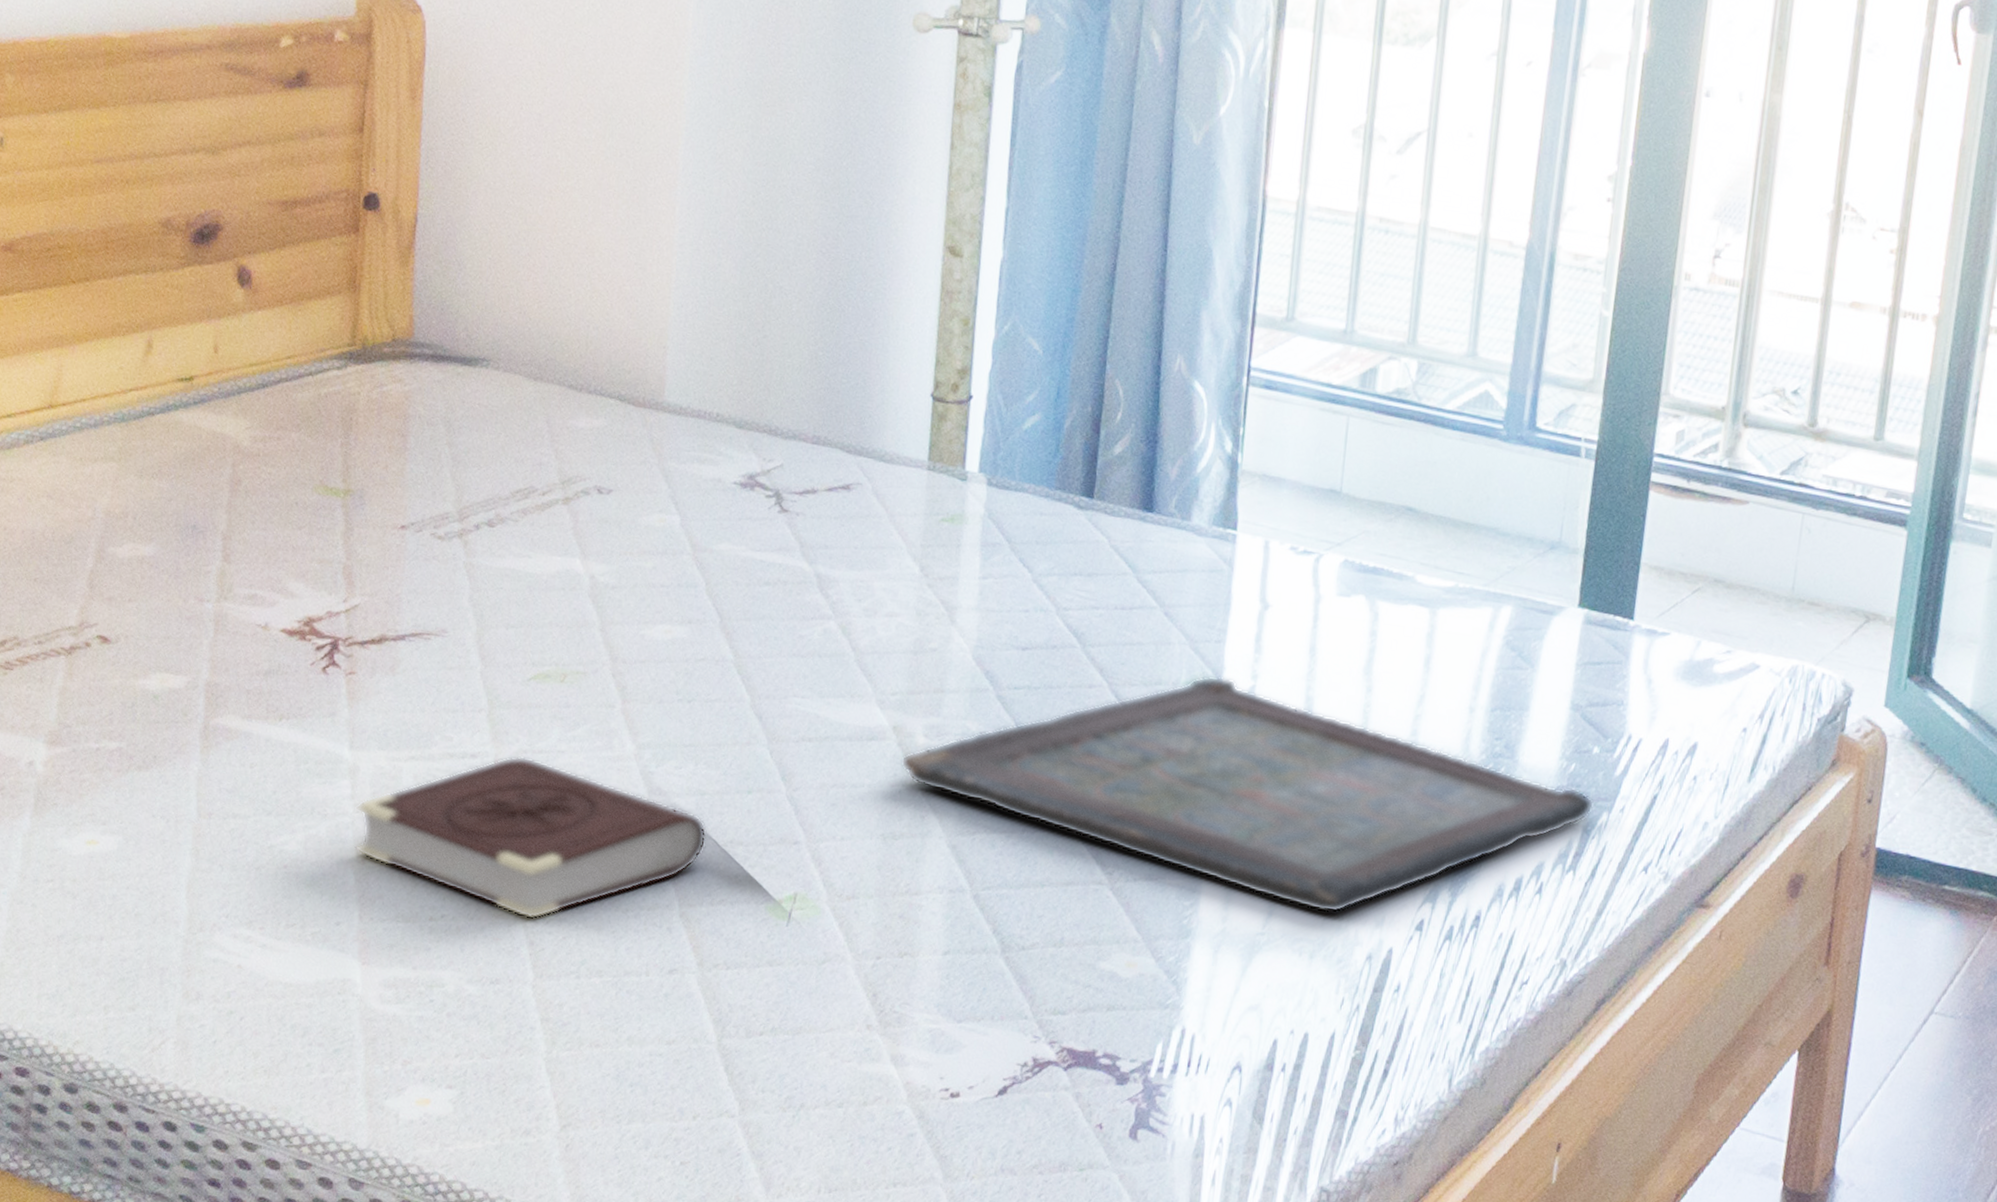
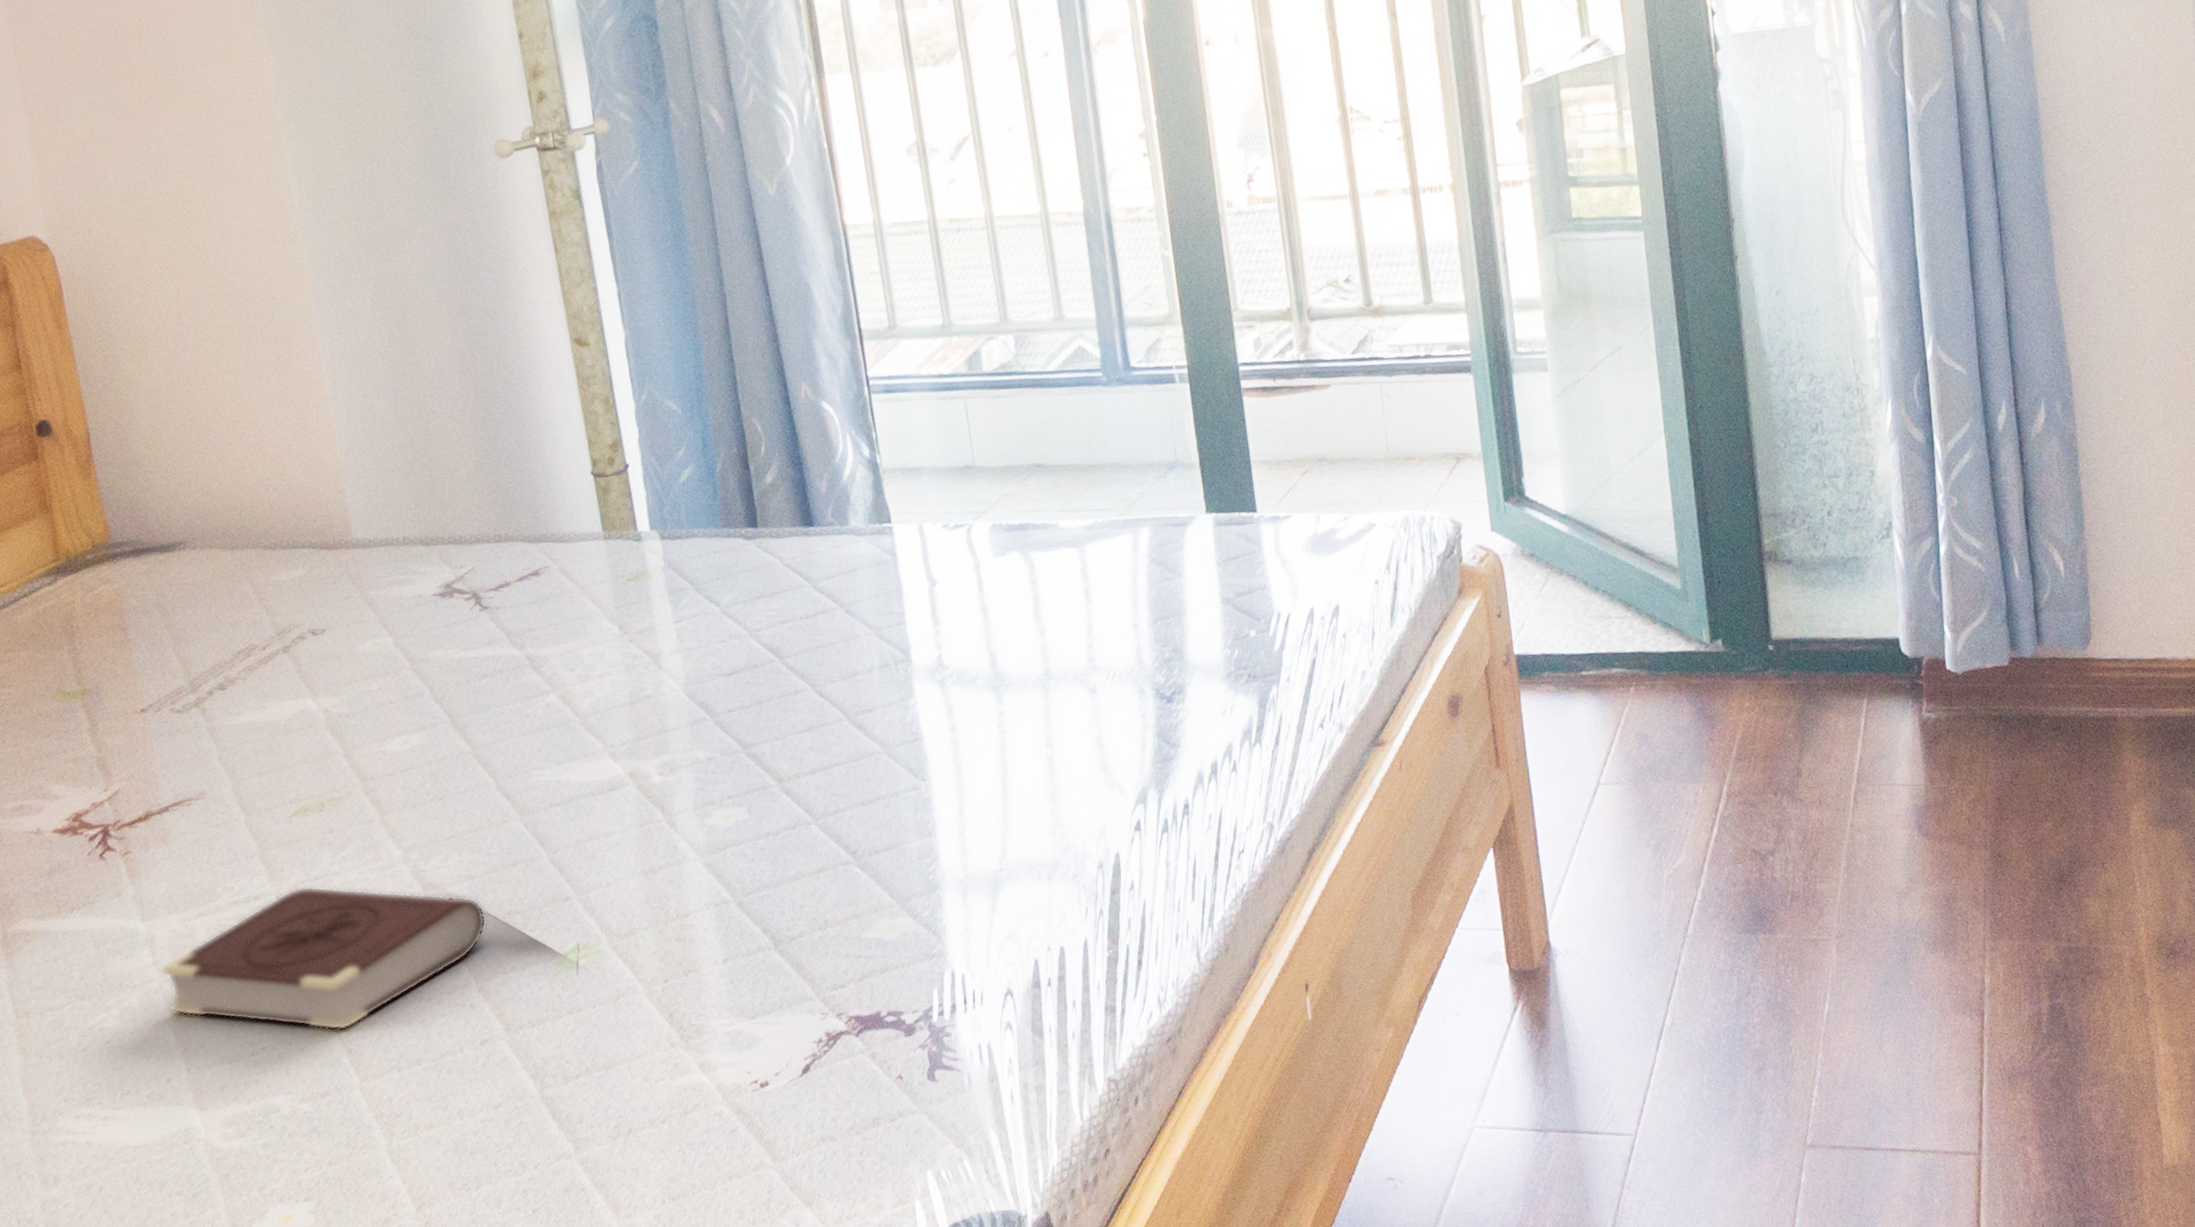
serving tray: present [901,676,1595,913] -> none [643,654,1264,838]

